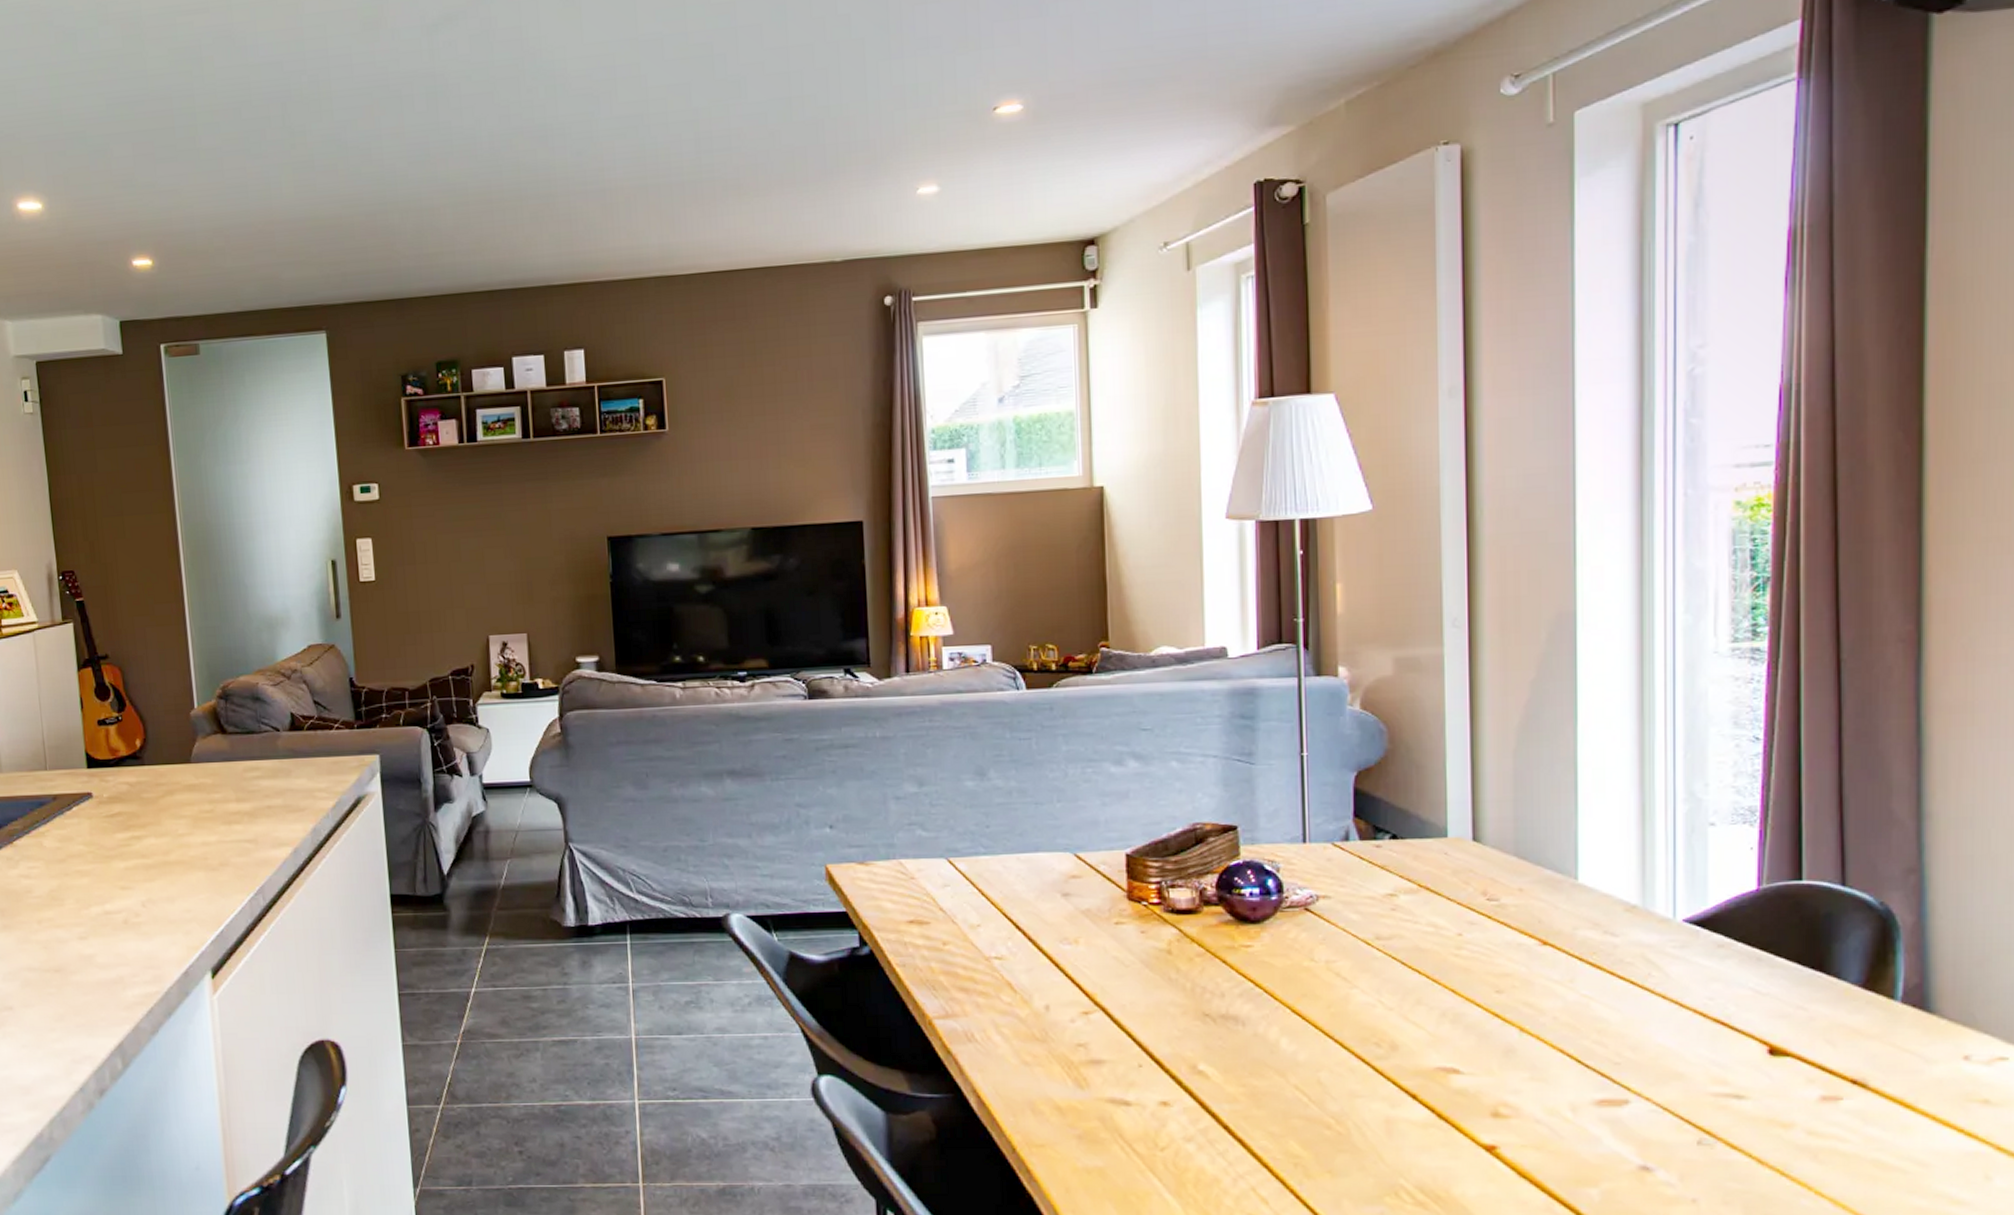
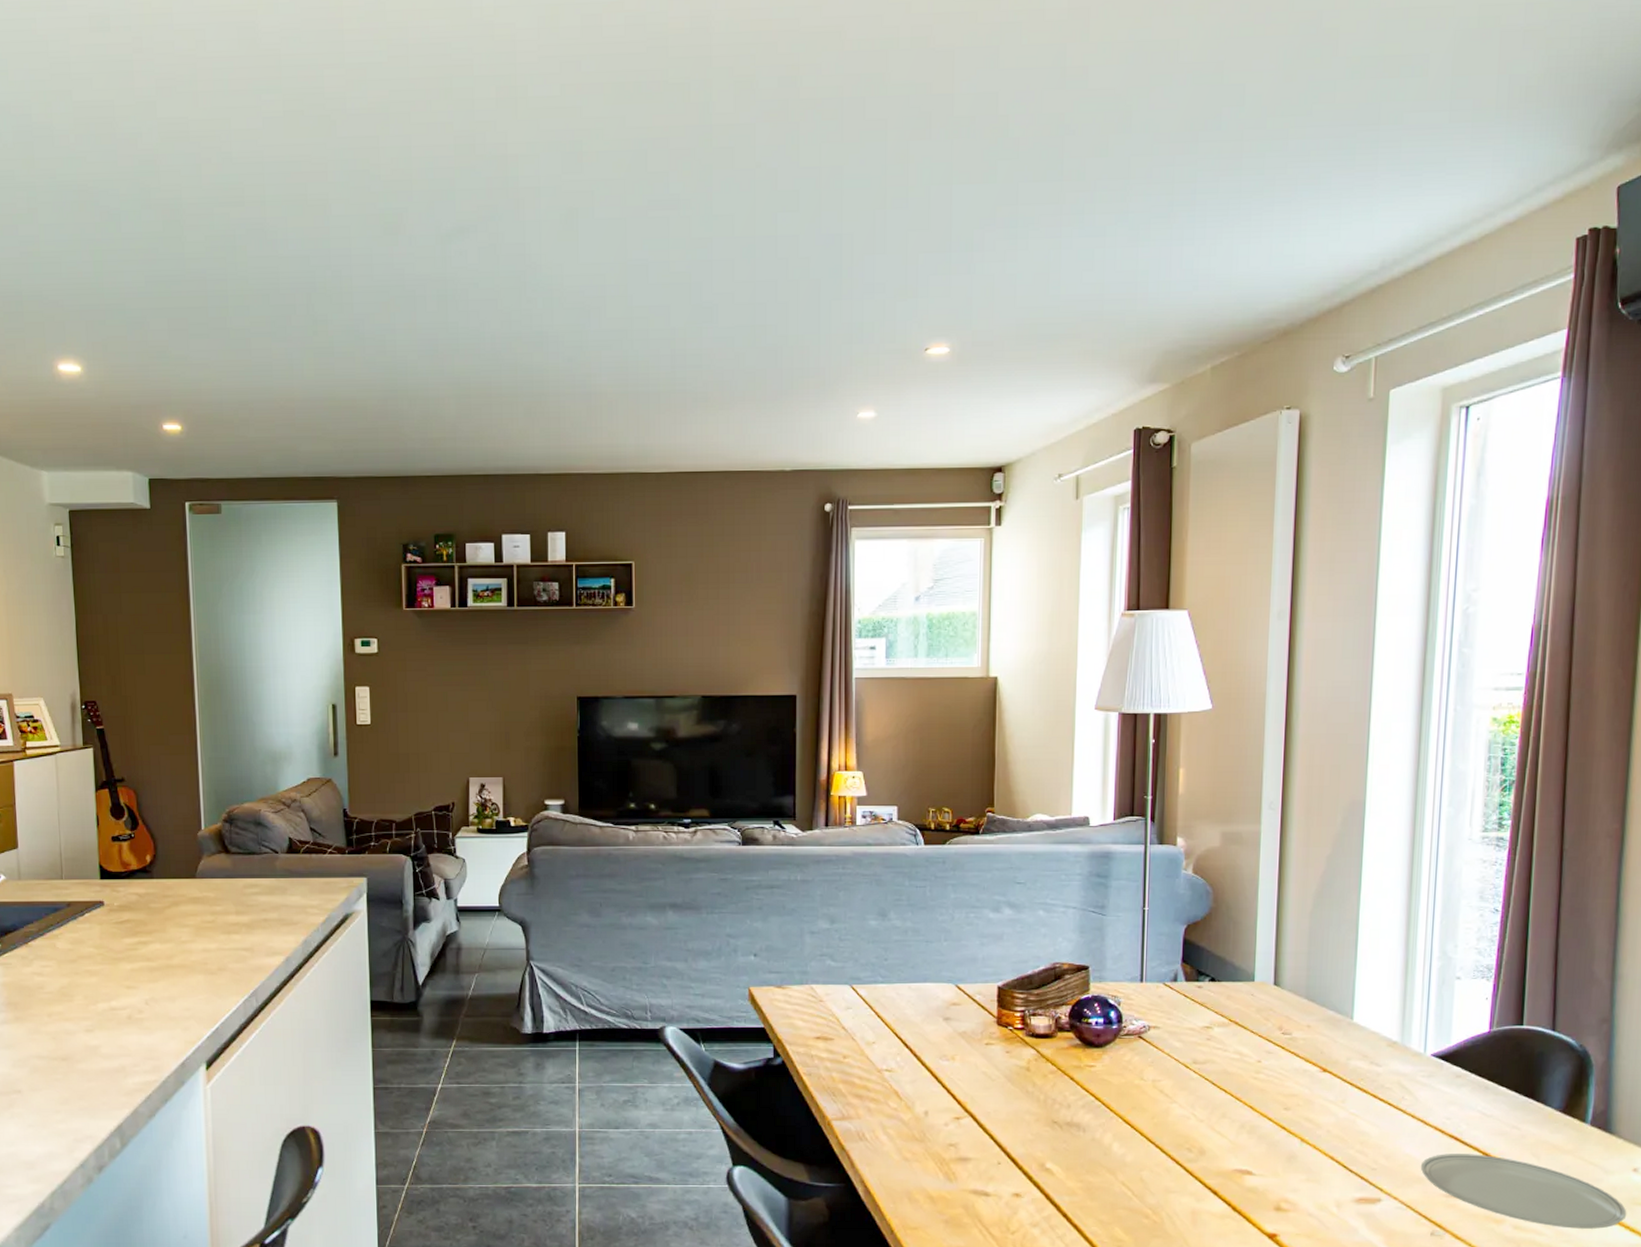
plate: none [1678,1042,1959,1133] -> present [1420,1154,1627,1229]

